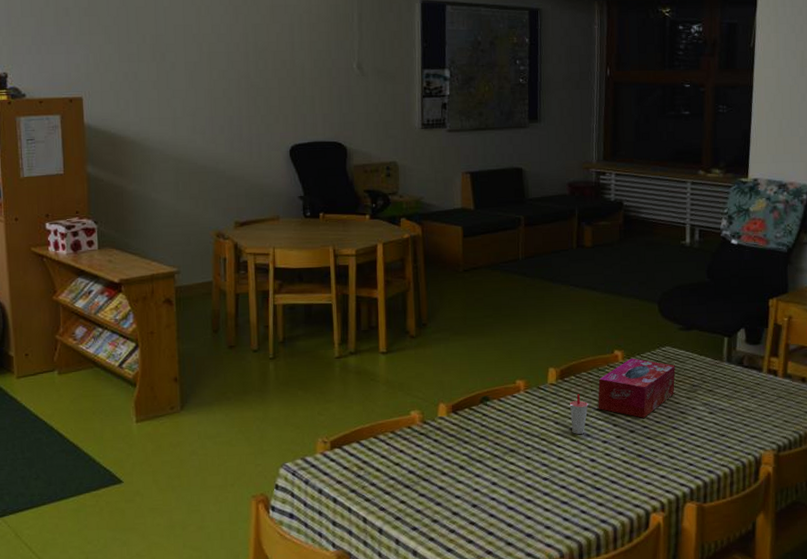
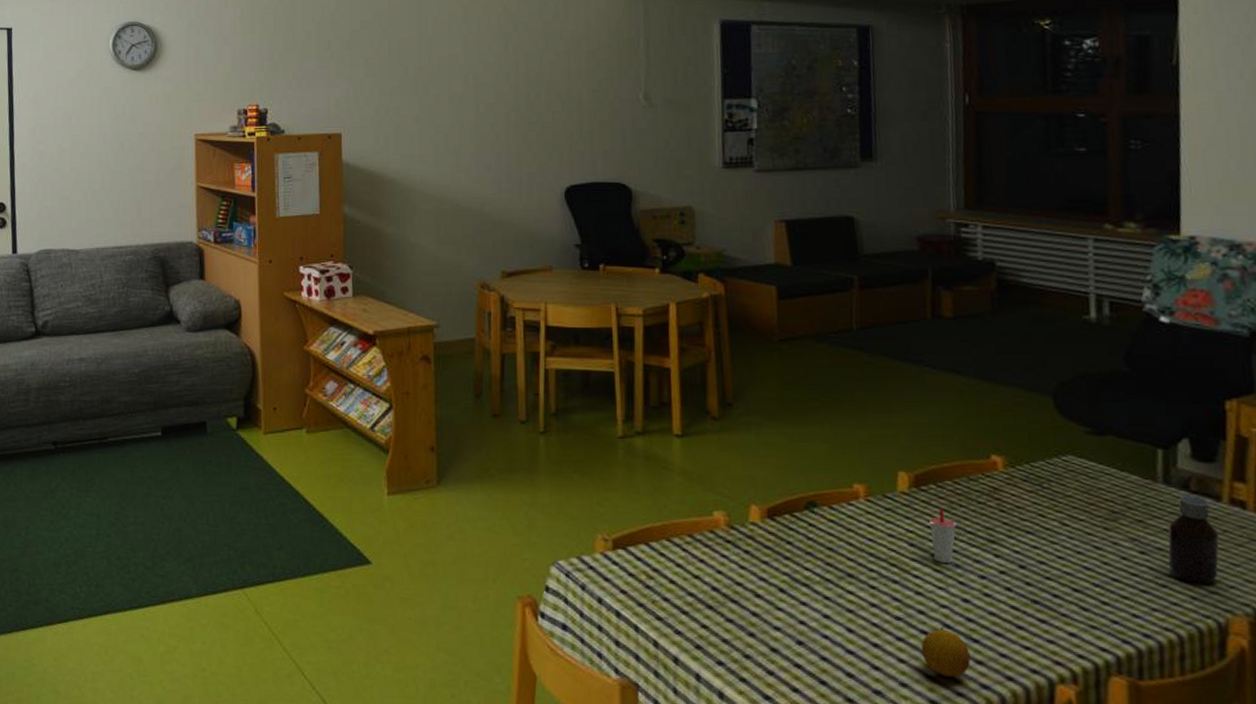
fruit: none [561,482,594,518] -> present [921,627,971,678]
tissue box: present [598,358,676,418] -> none [969,467,1084,550]
bottle: none [726,369,759,432] -> present [1168,496,1219,584]

